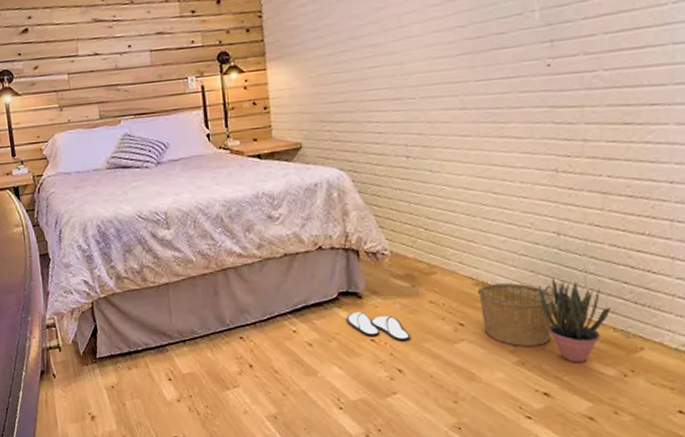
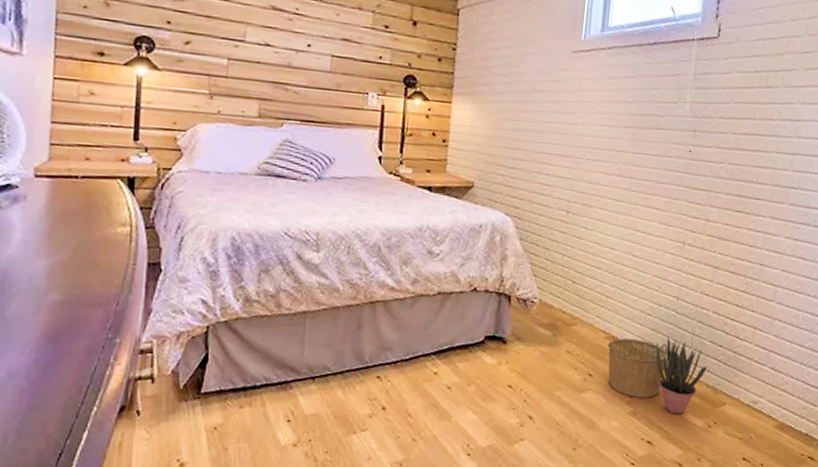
slippers: present [346,312,411,342] -> none [488,357,546,389]

